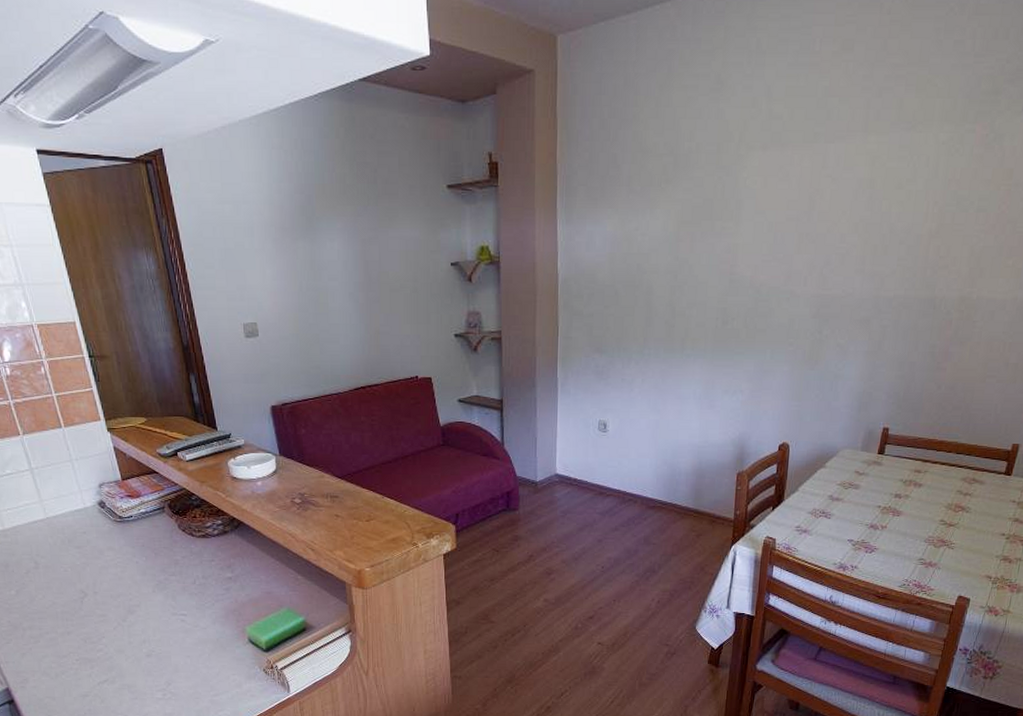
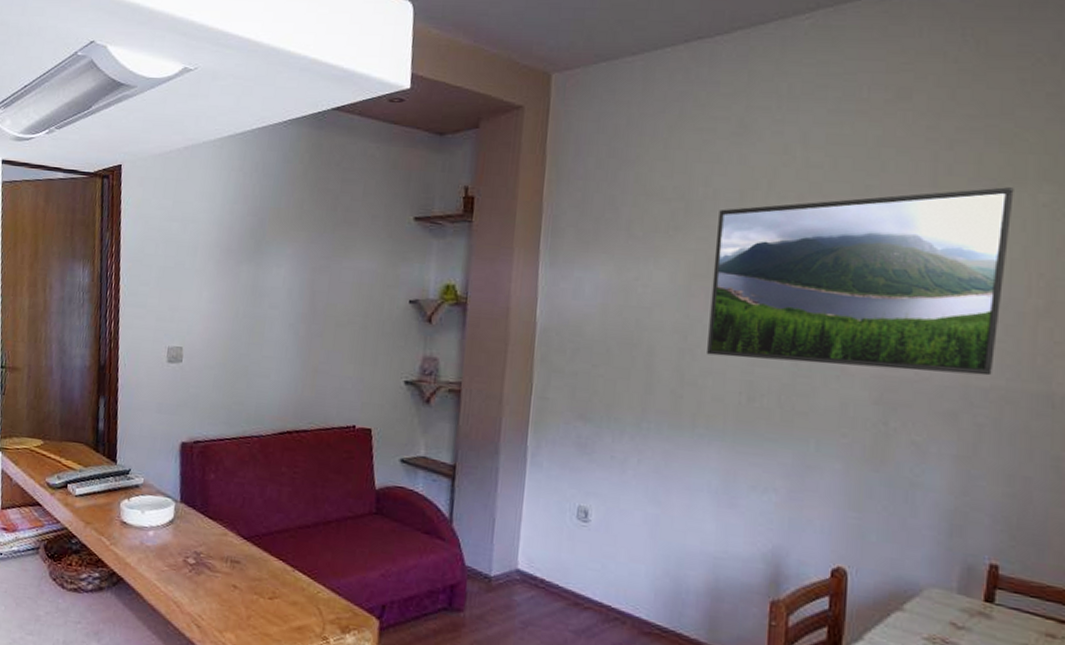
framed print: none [692,129,923,290] -> present [707,187,1014,376]

